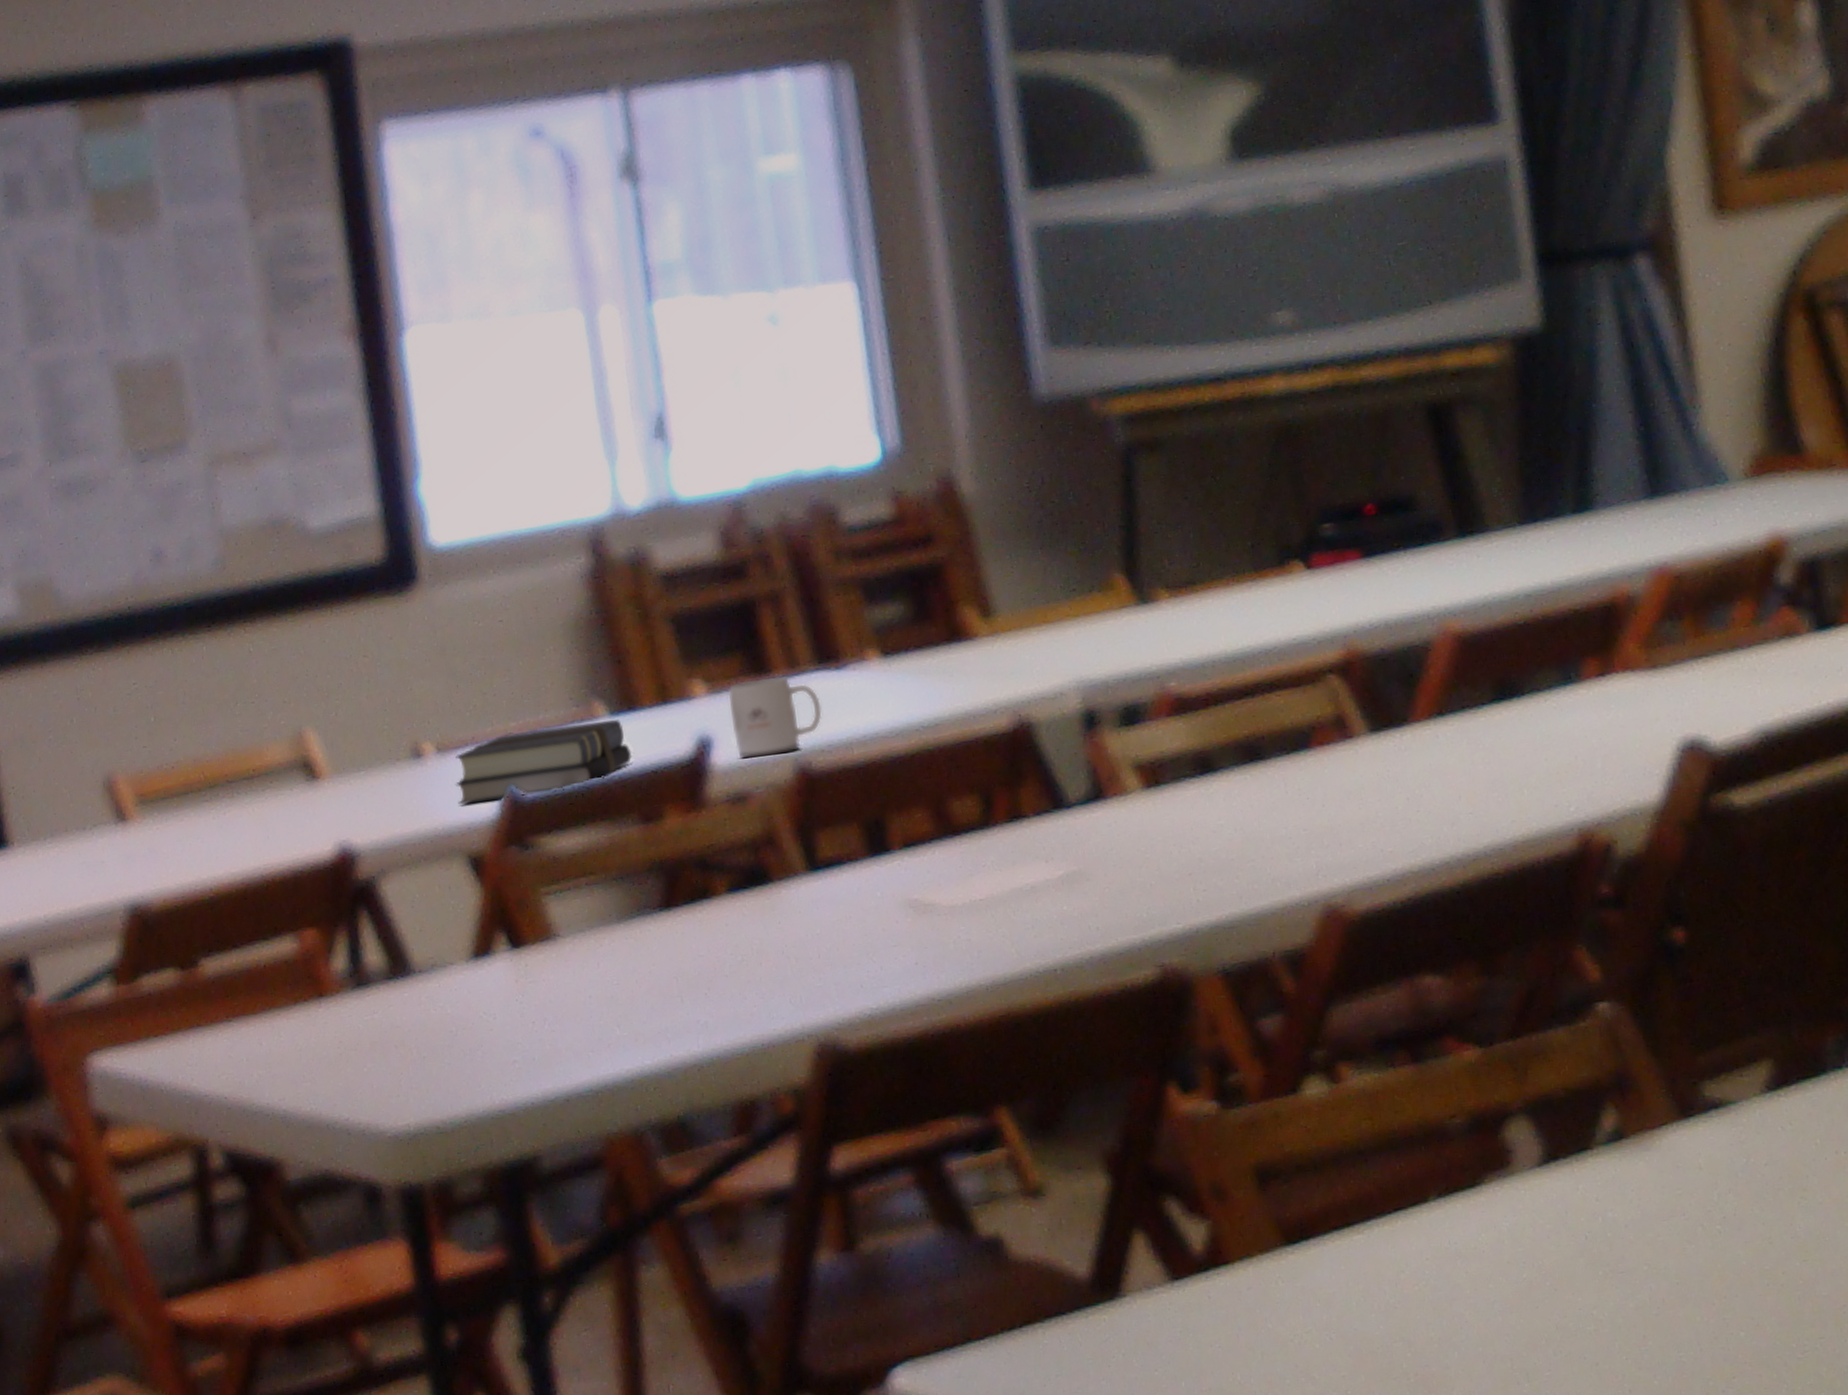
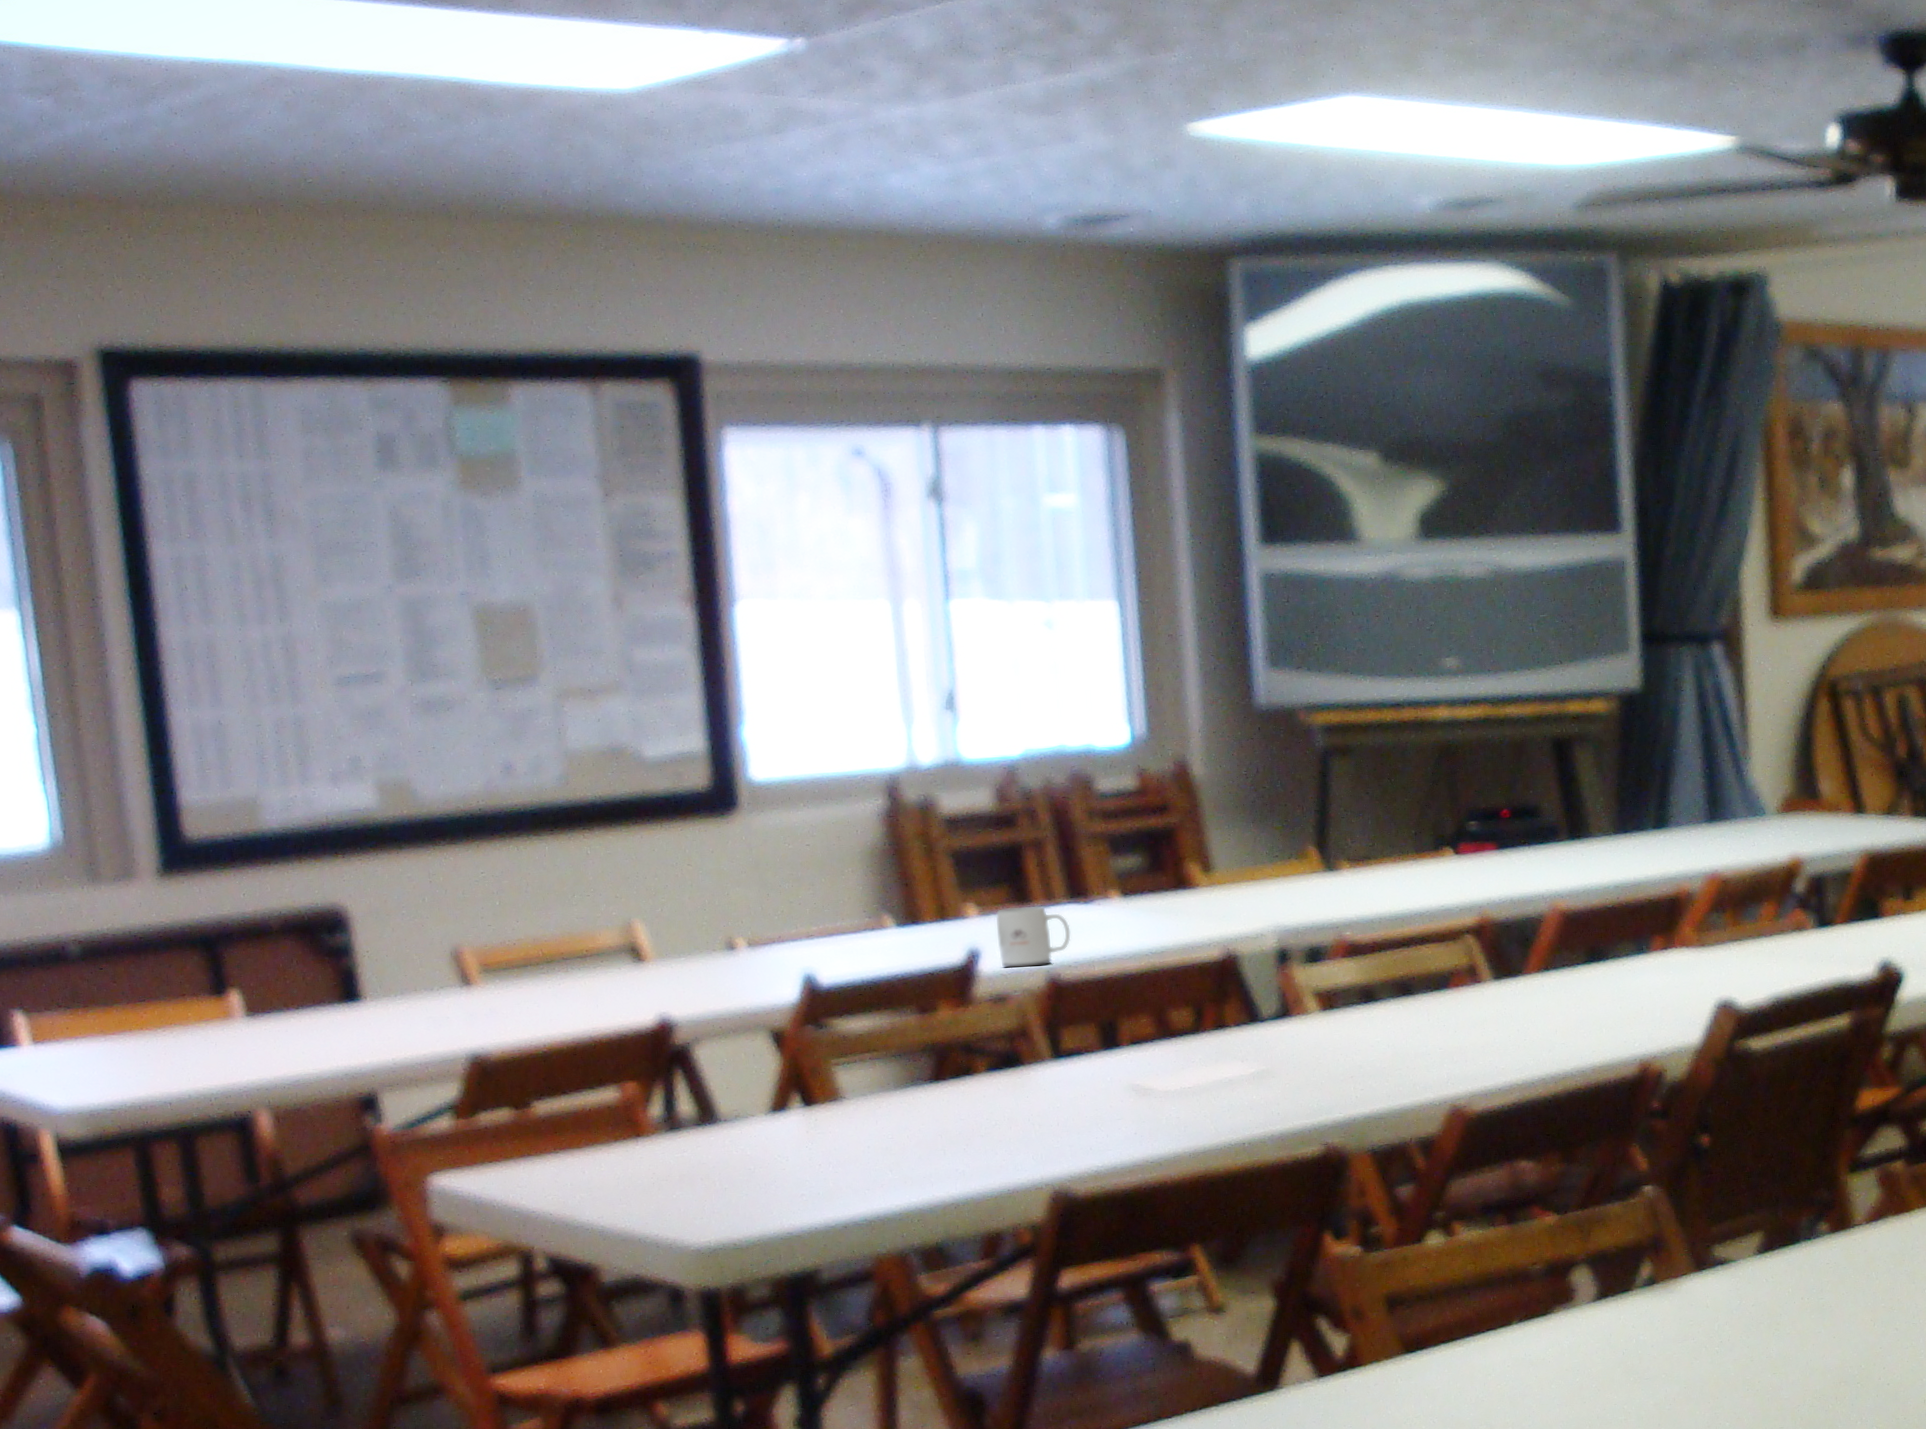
book: present [455,719,633,804] -> none [762,930,914,989]

